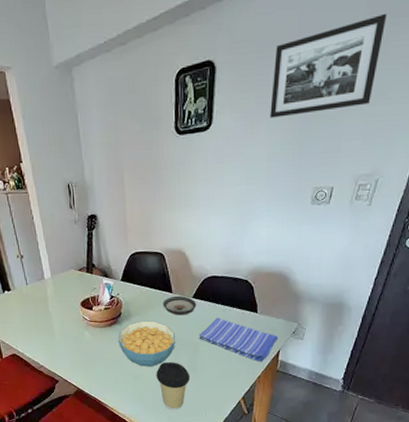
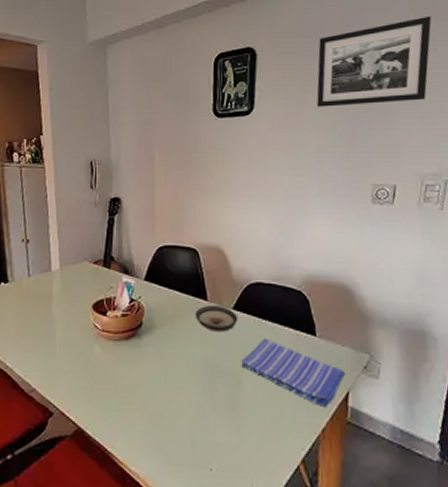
cereal bowl: present [117,320,175,367] -> none [135,335,210,402]
coffee cup: present [156,362,191,410] -> none [184,397,230,473]

